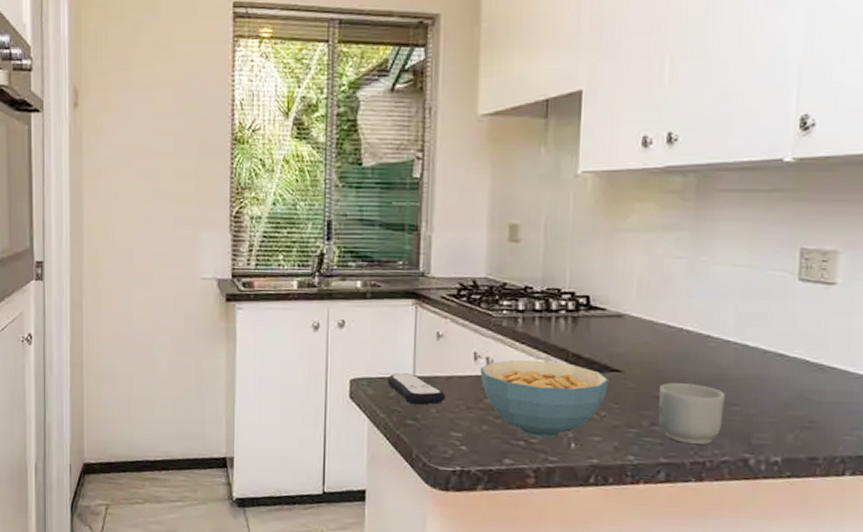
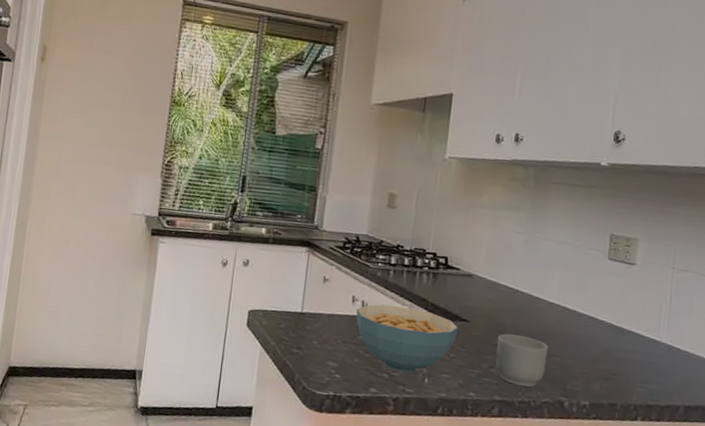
remote control: present [387,373,446,405] -> none [279,308,327,337]

